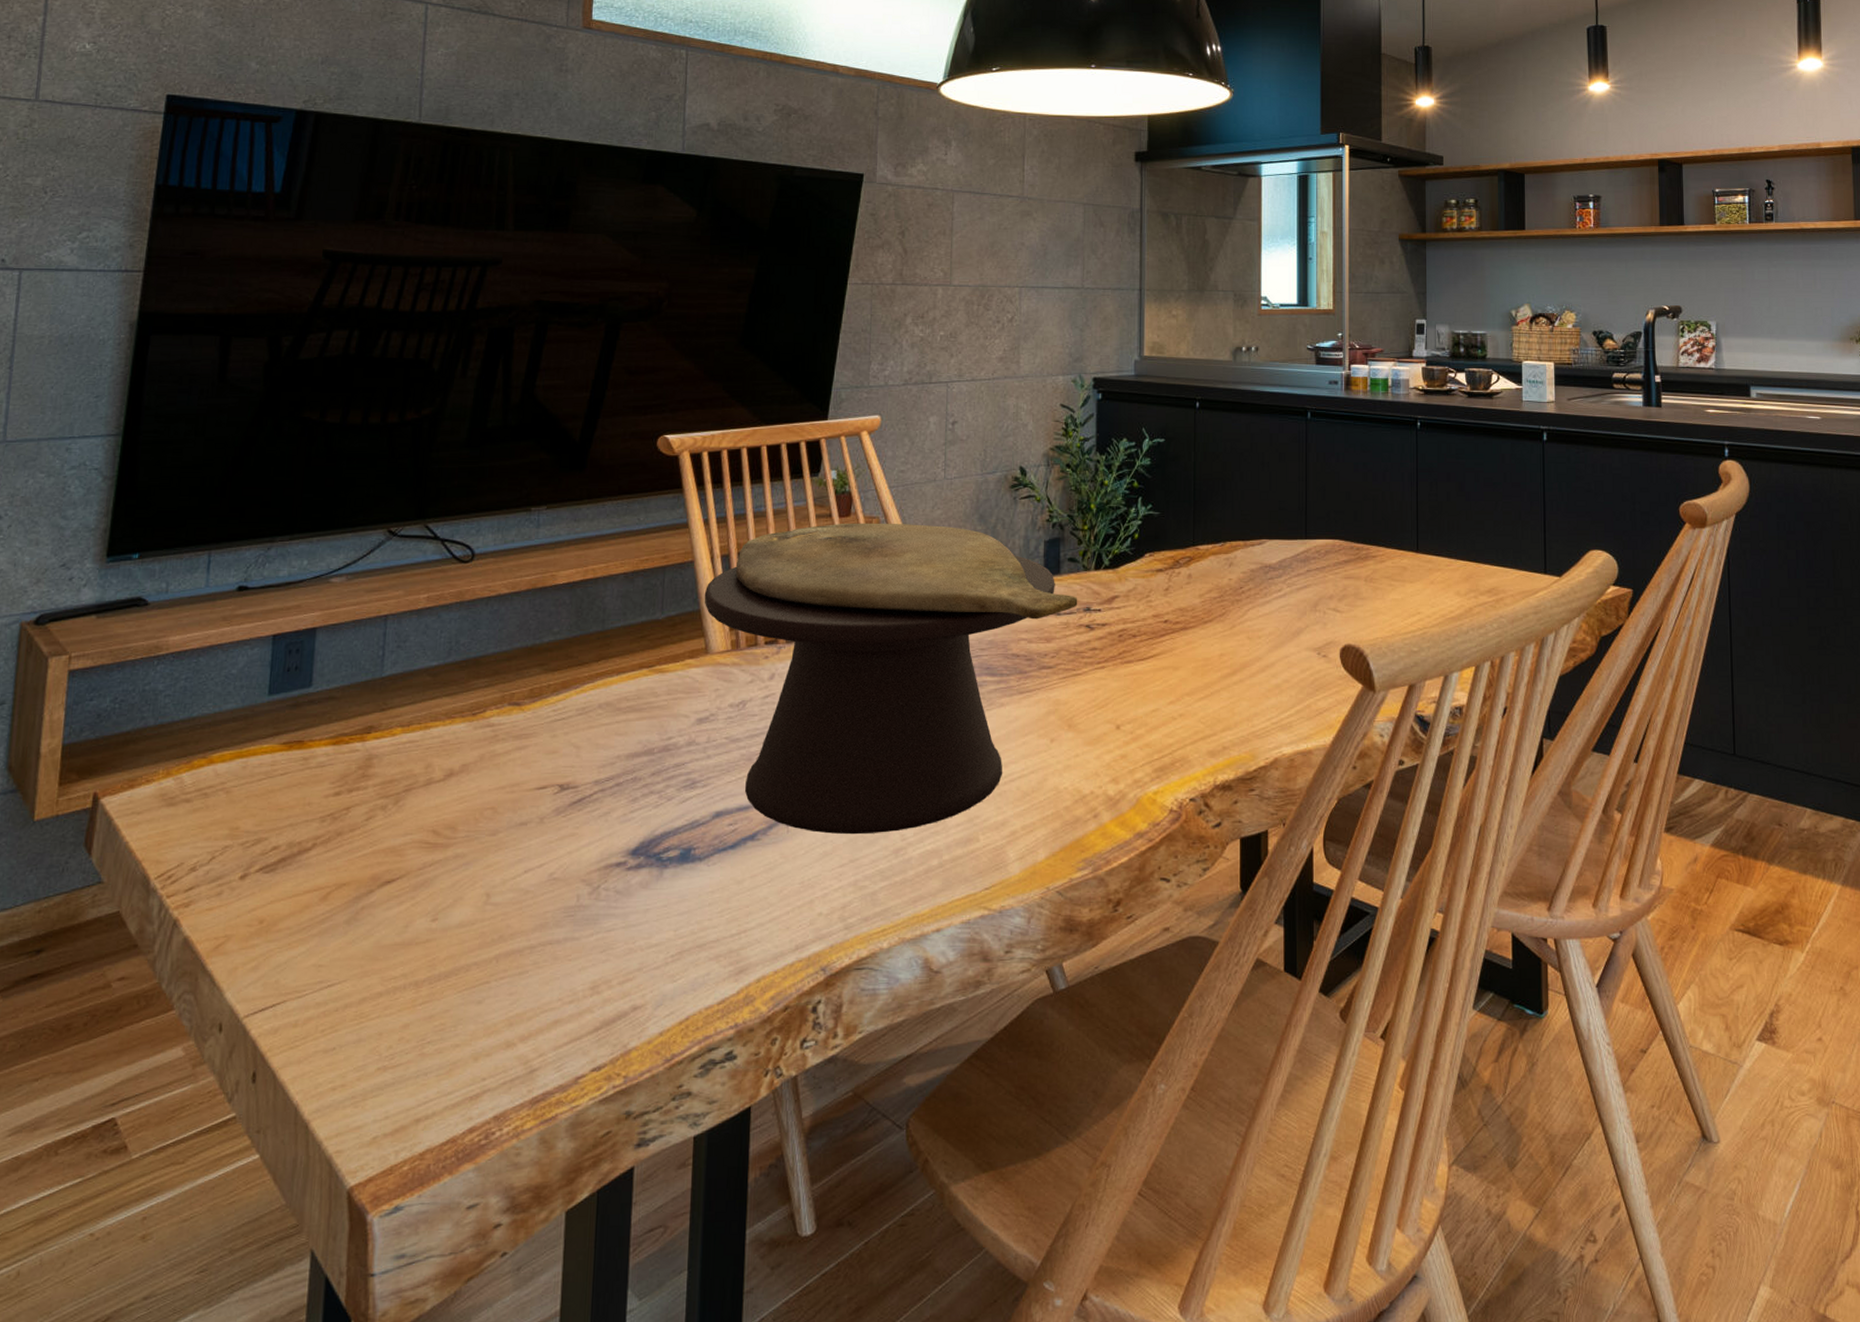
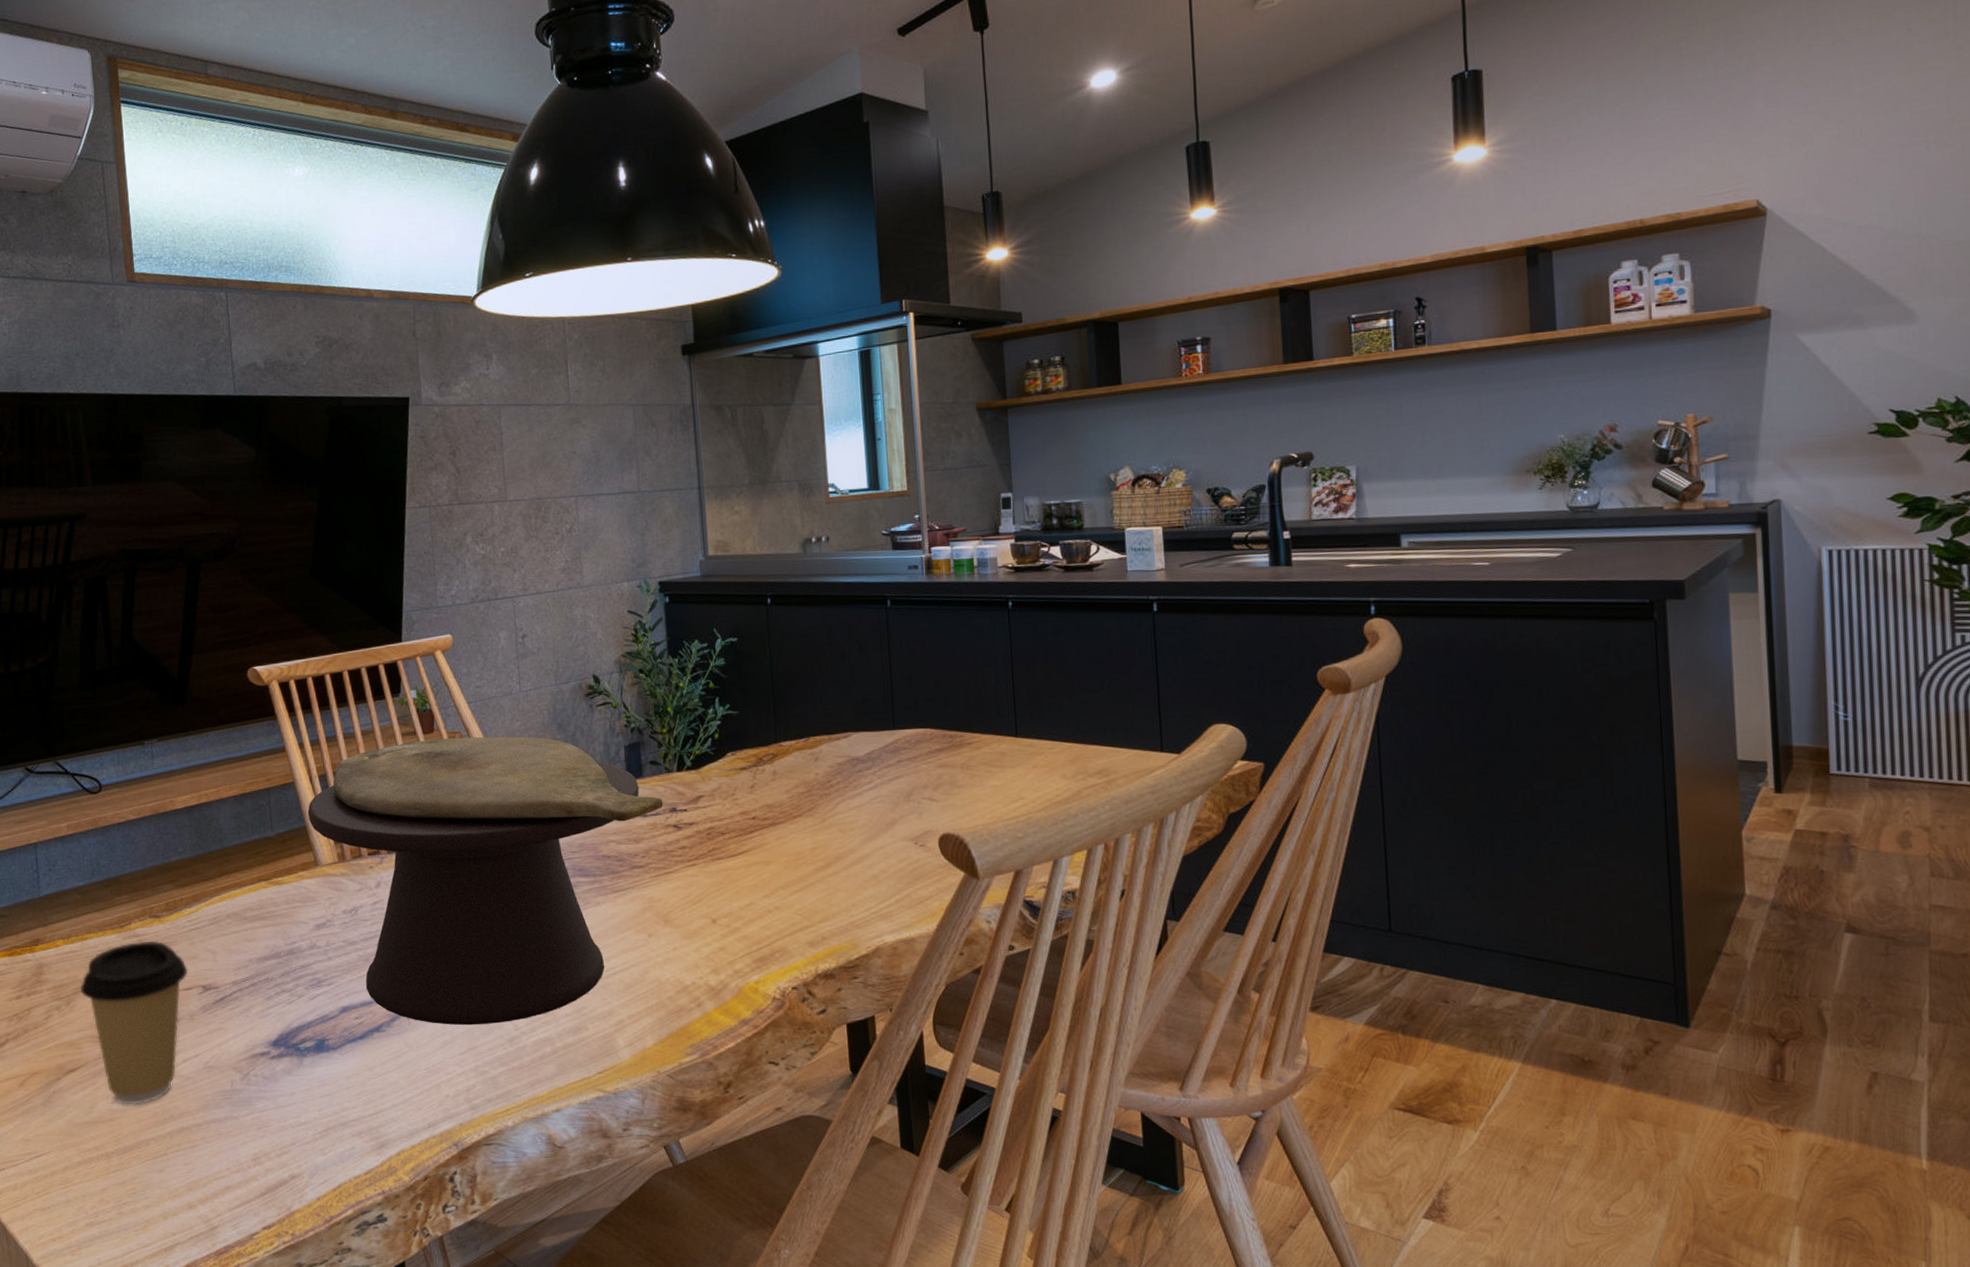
coffee cup: none [413,731,545,923] -> present [80,940,188,1105]

